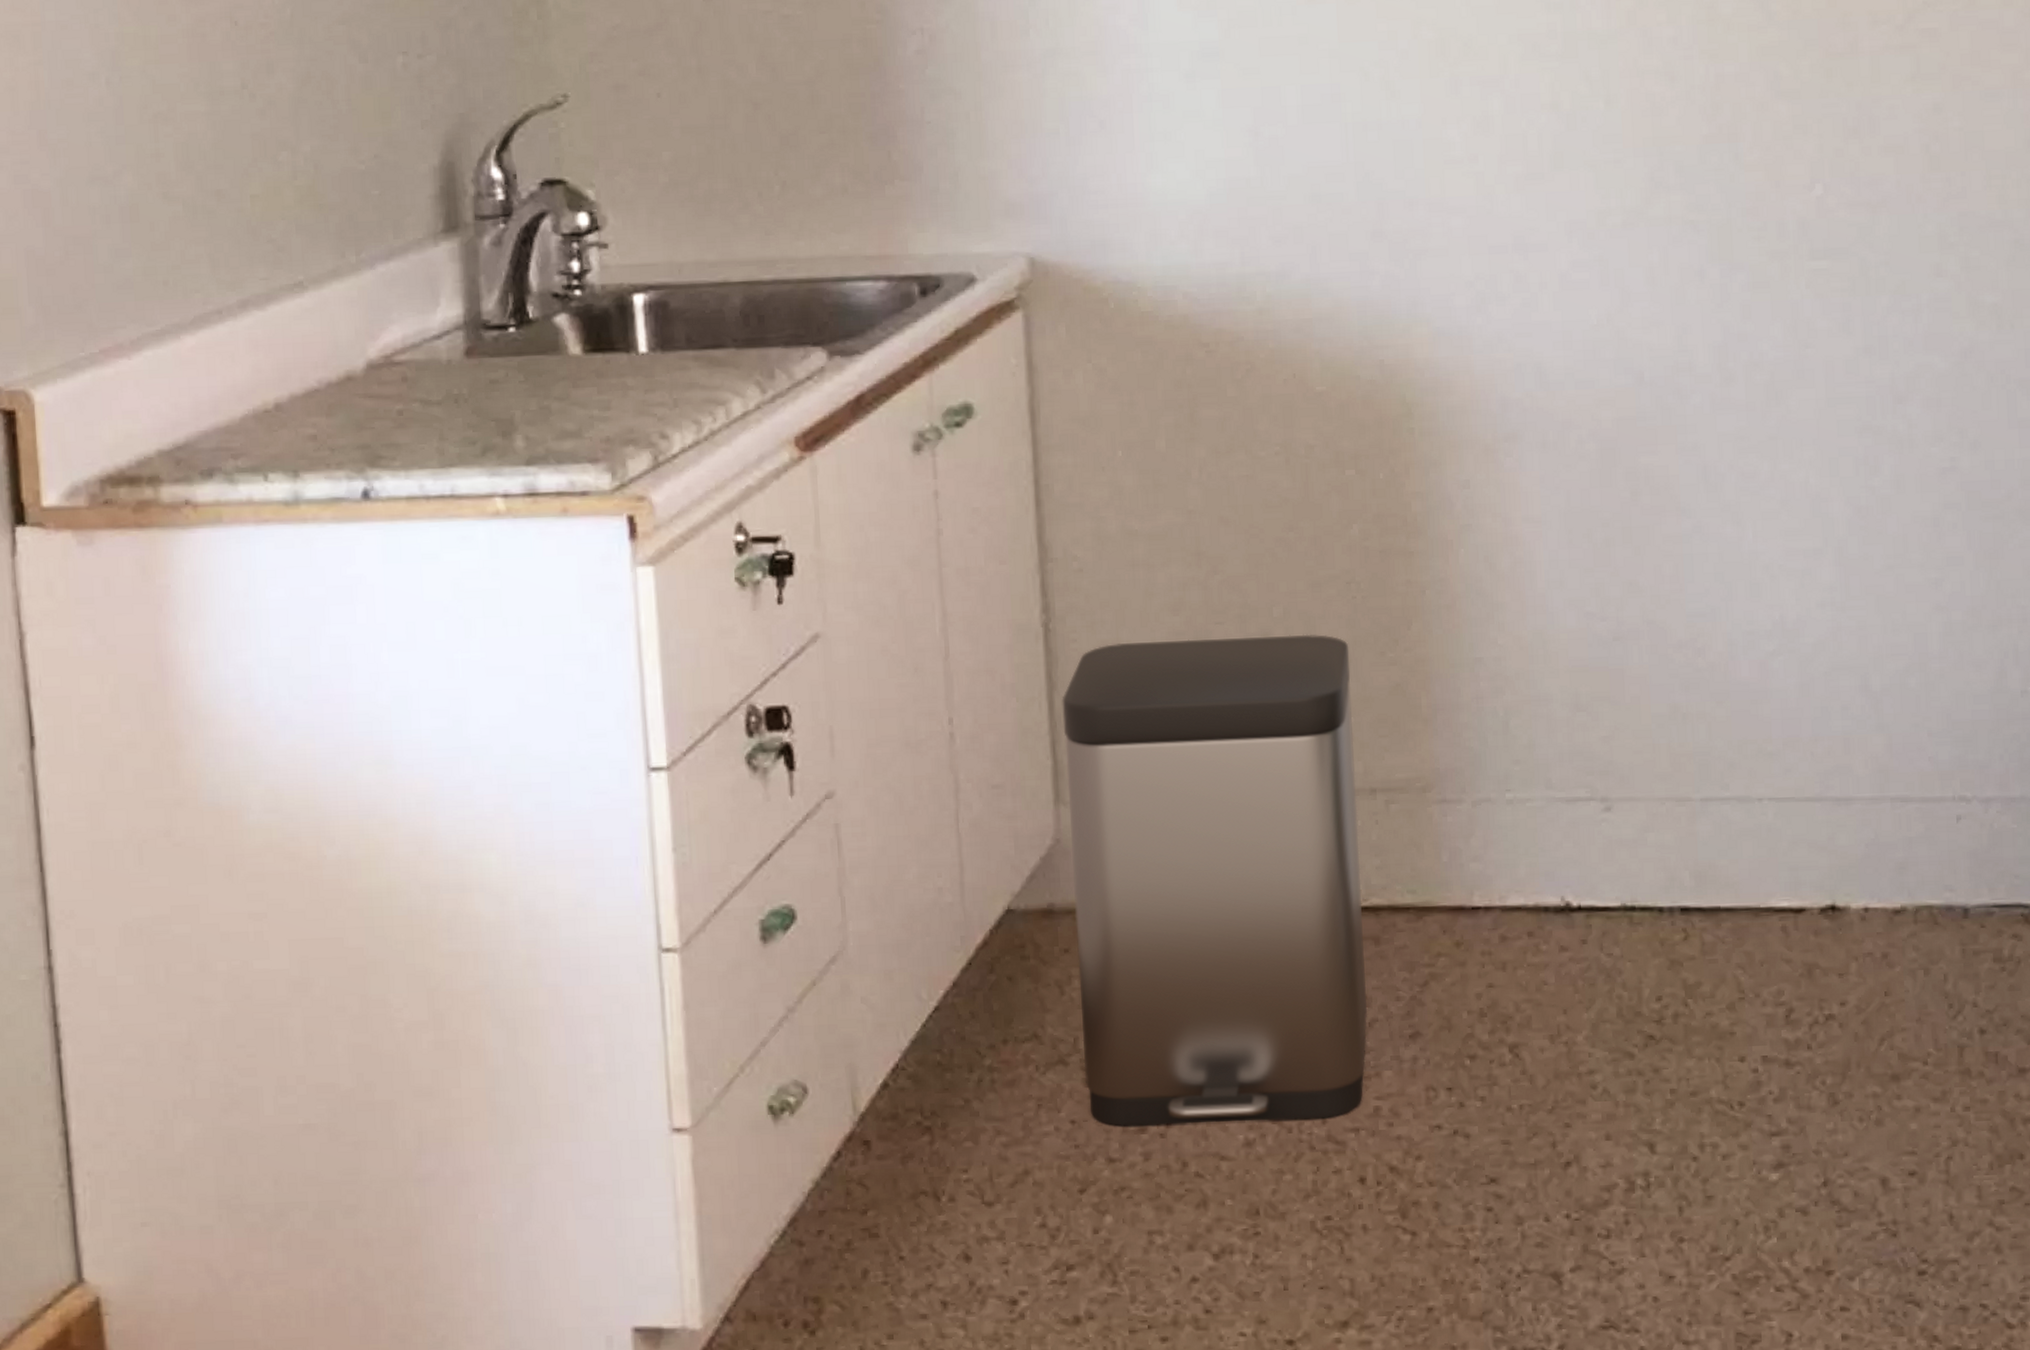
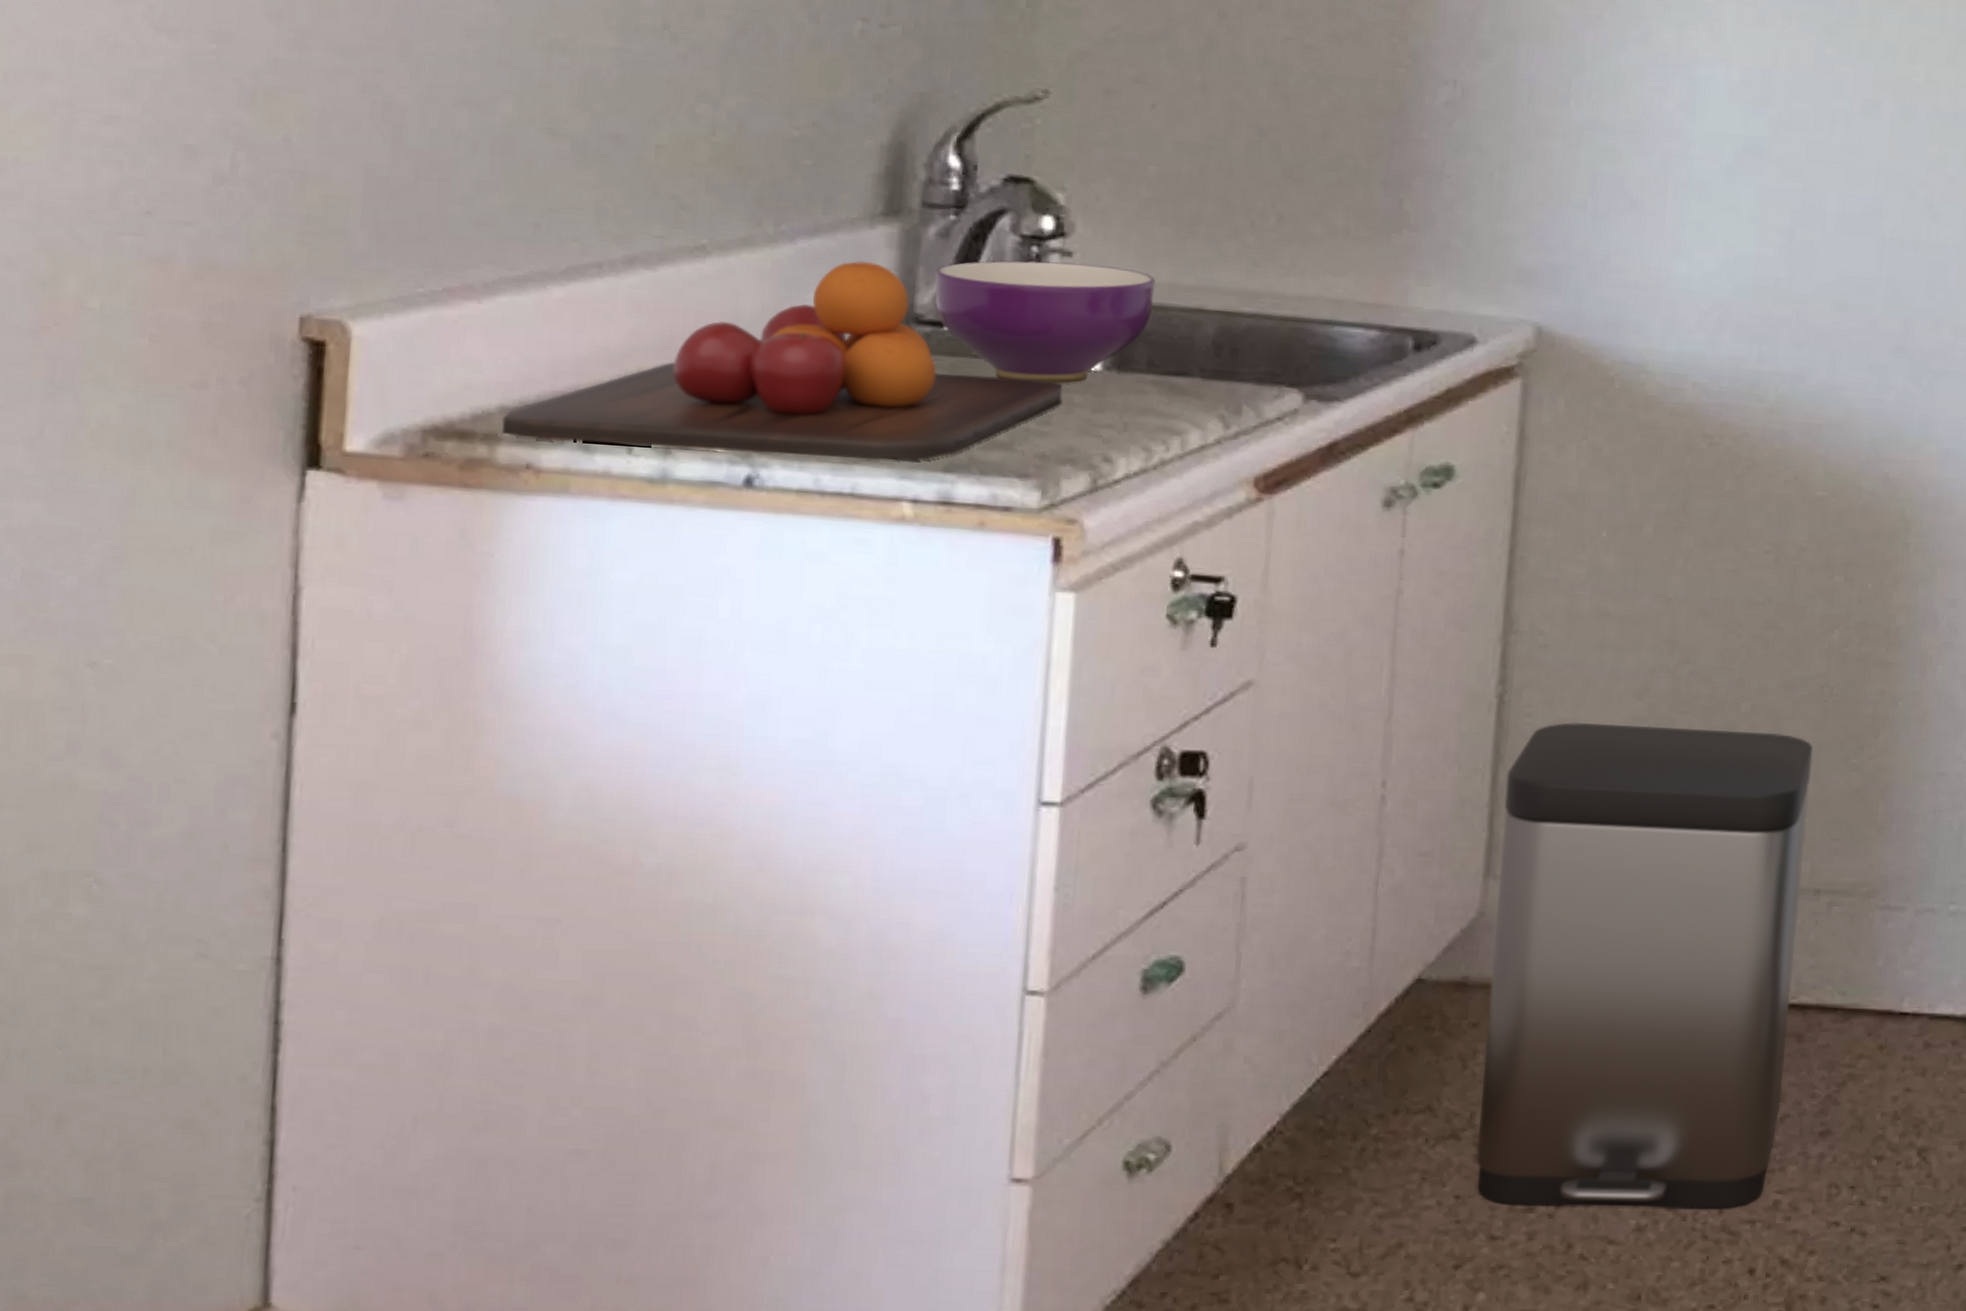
chopping board: none [161,277,618,477] -> present [501,260,1063,461]
bowl: none [494,252,684,371] -> present [935,260,1156,384]

